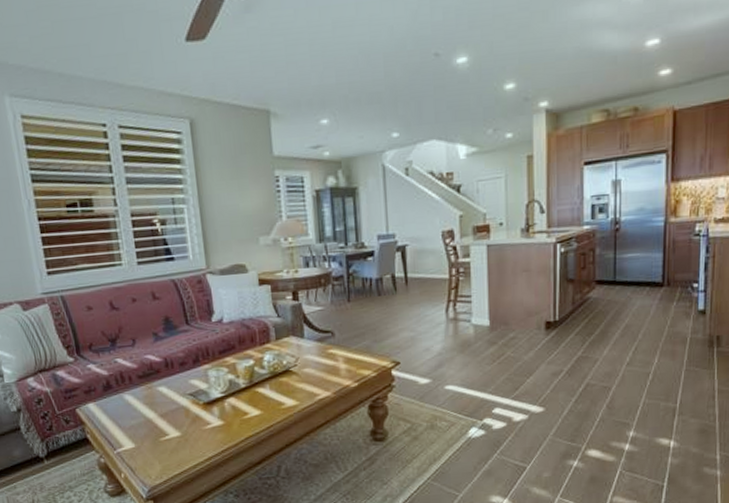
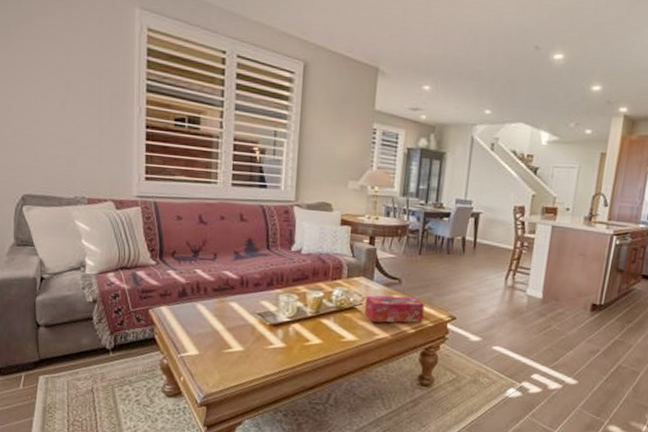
tissue box: none [299,347,365,382] -> present [364,295,425,323]

